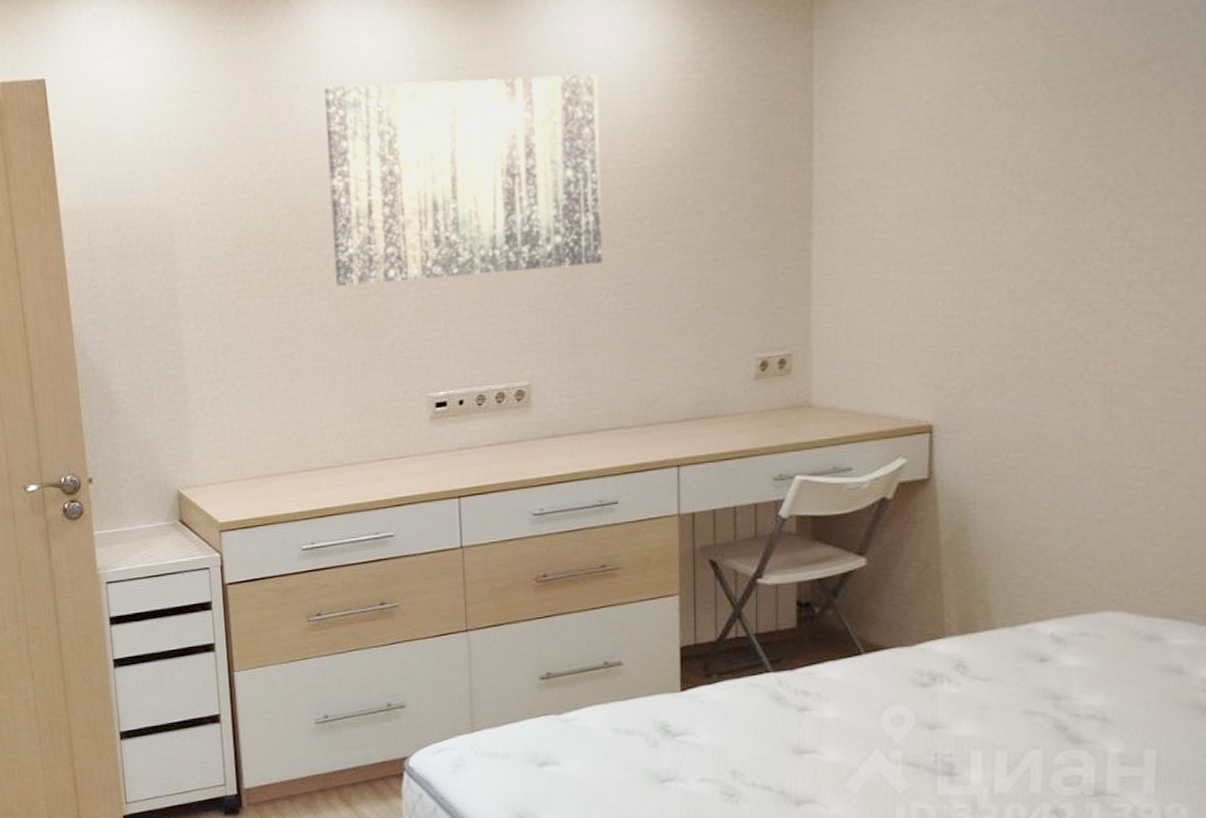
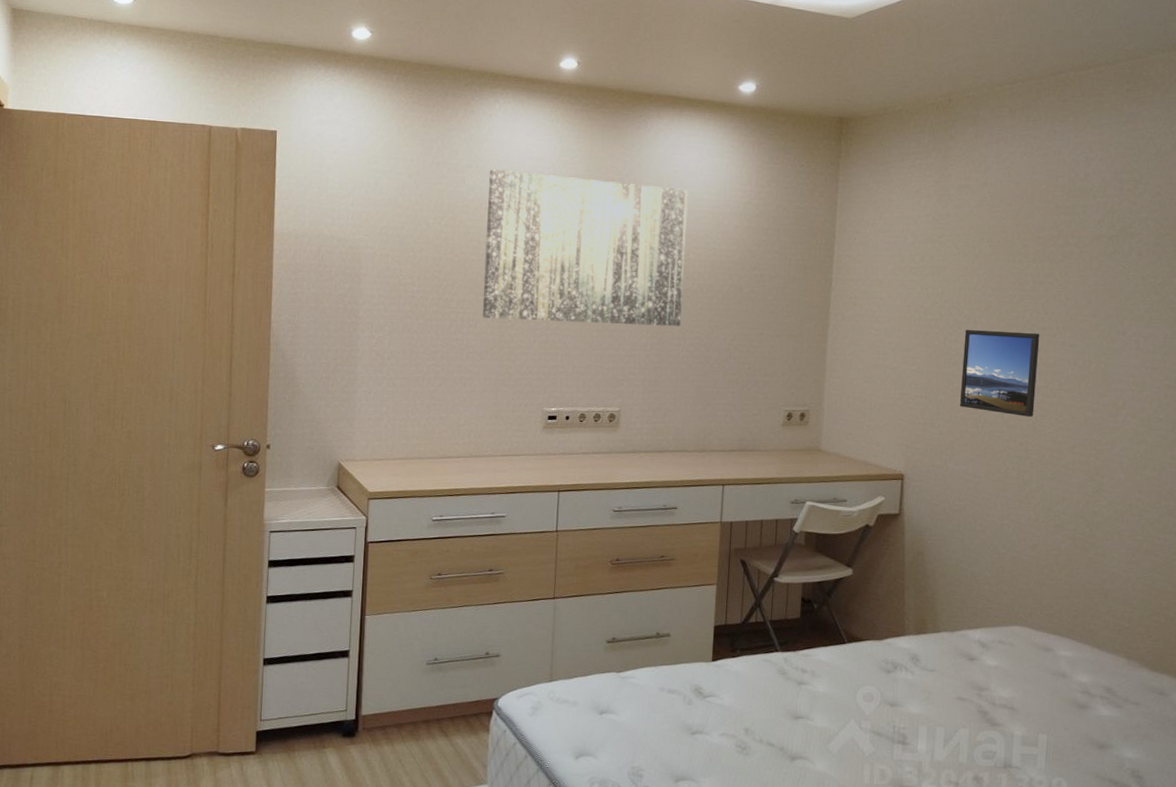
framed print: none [1011,204,1130,326] -> present [960,330,1040,417]

